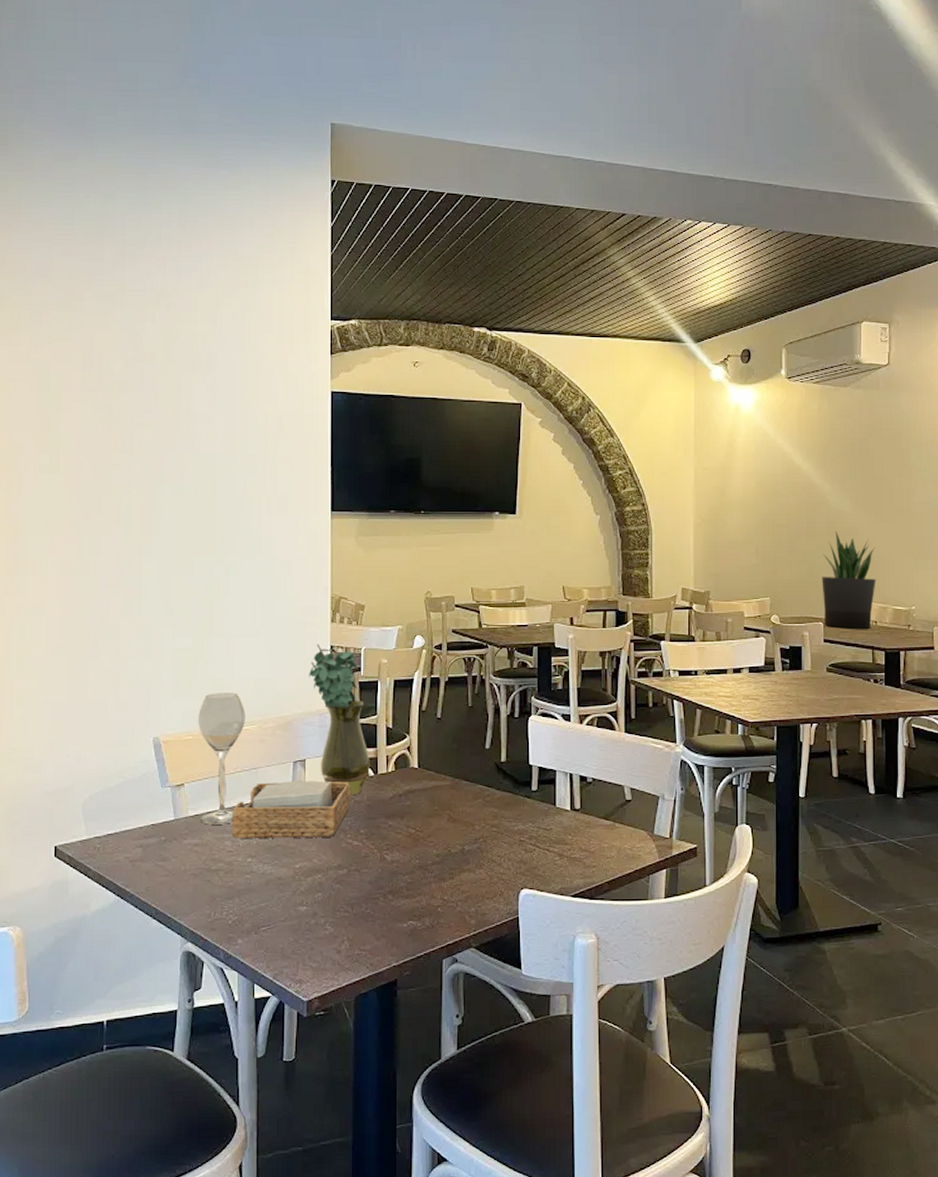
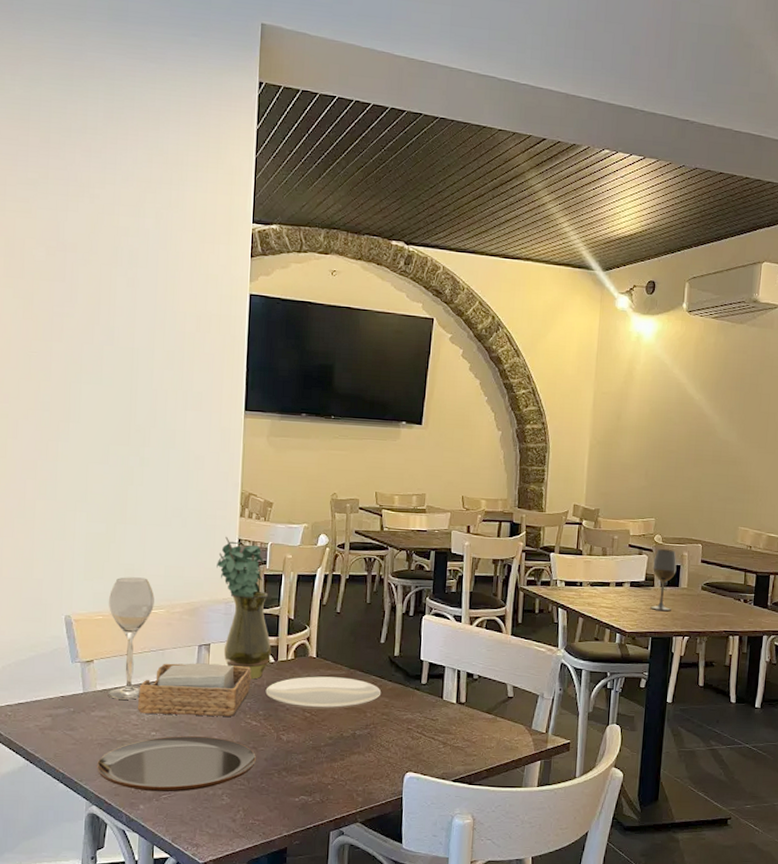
plate: none [191,860,360,924] -> present [97,735,257,792]
plate: none [366,788,490,824] -> present [265,676,382,710]
wine glass: none [771,630,798,696] -> present [650,549,677,611]
planter: present [822,531,876,630] -> none [703,460,757,554]

